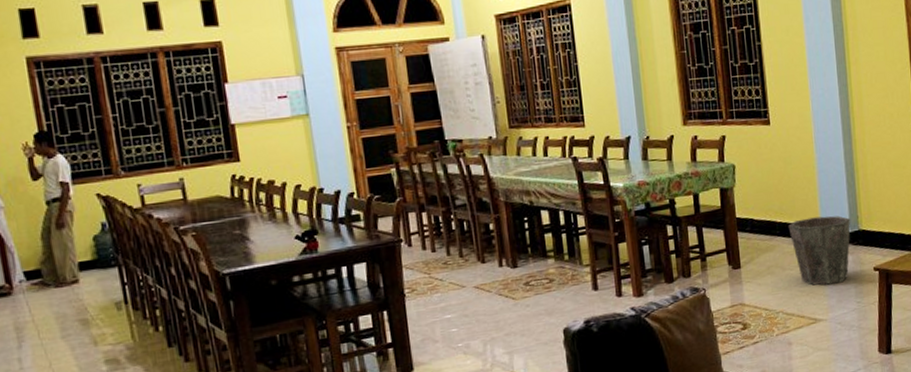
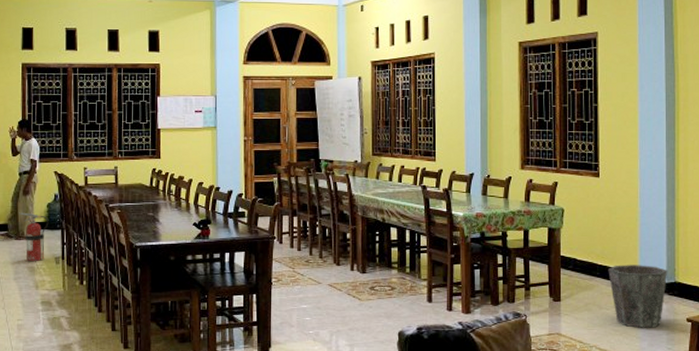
fire extinguisher: none [54,251,101,314] -> present [19,212,49,262]

